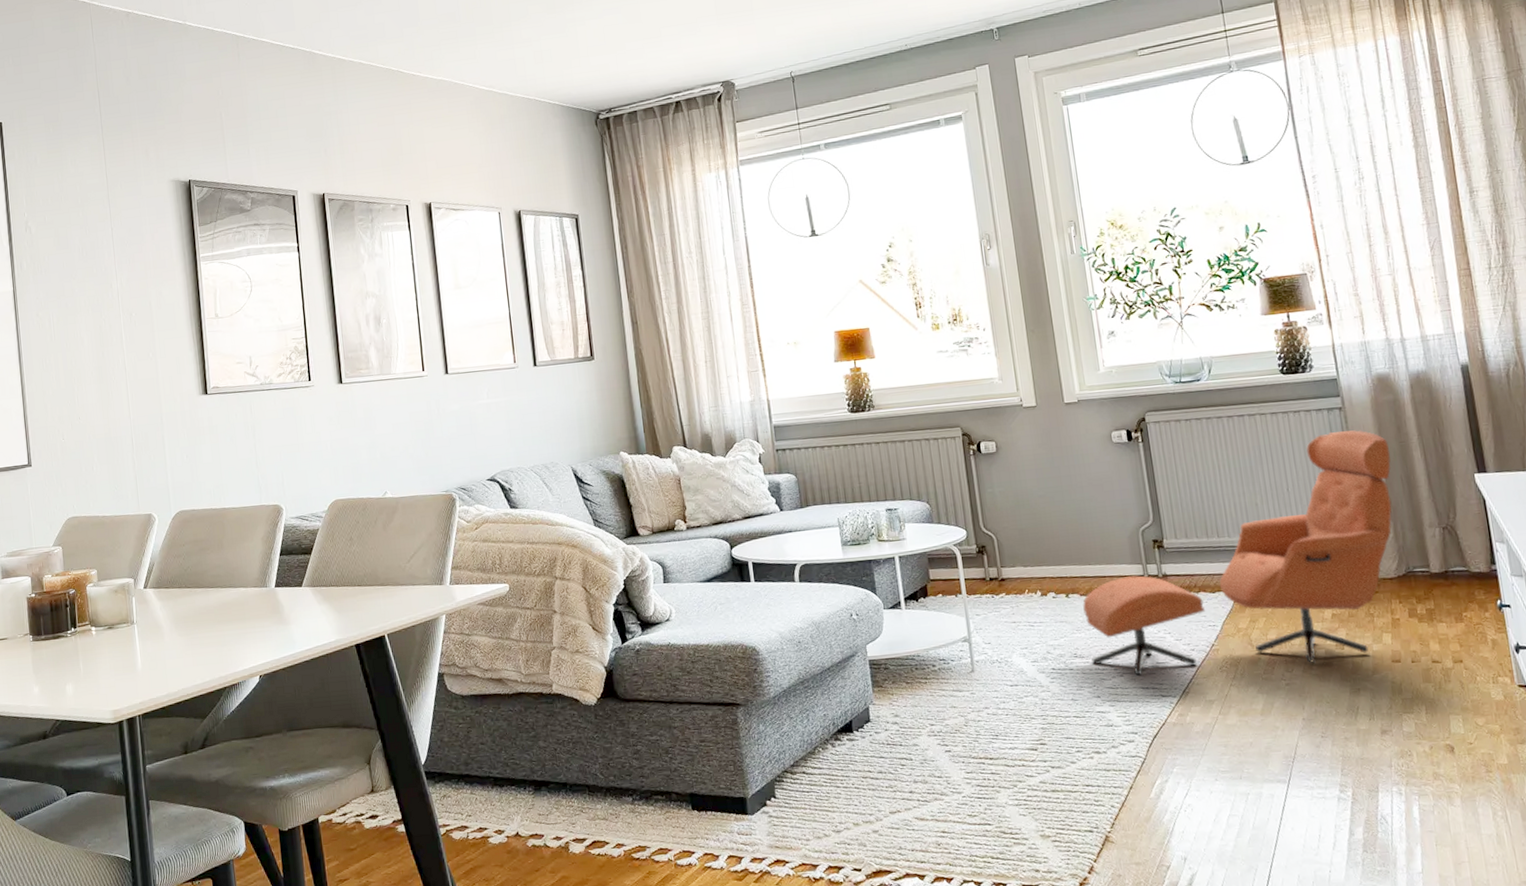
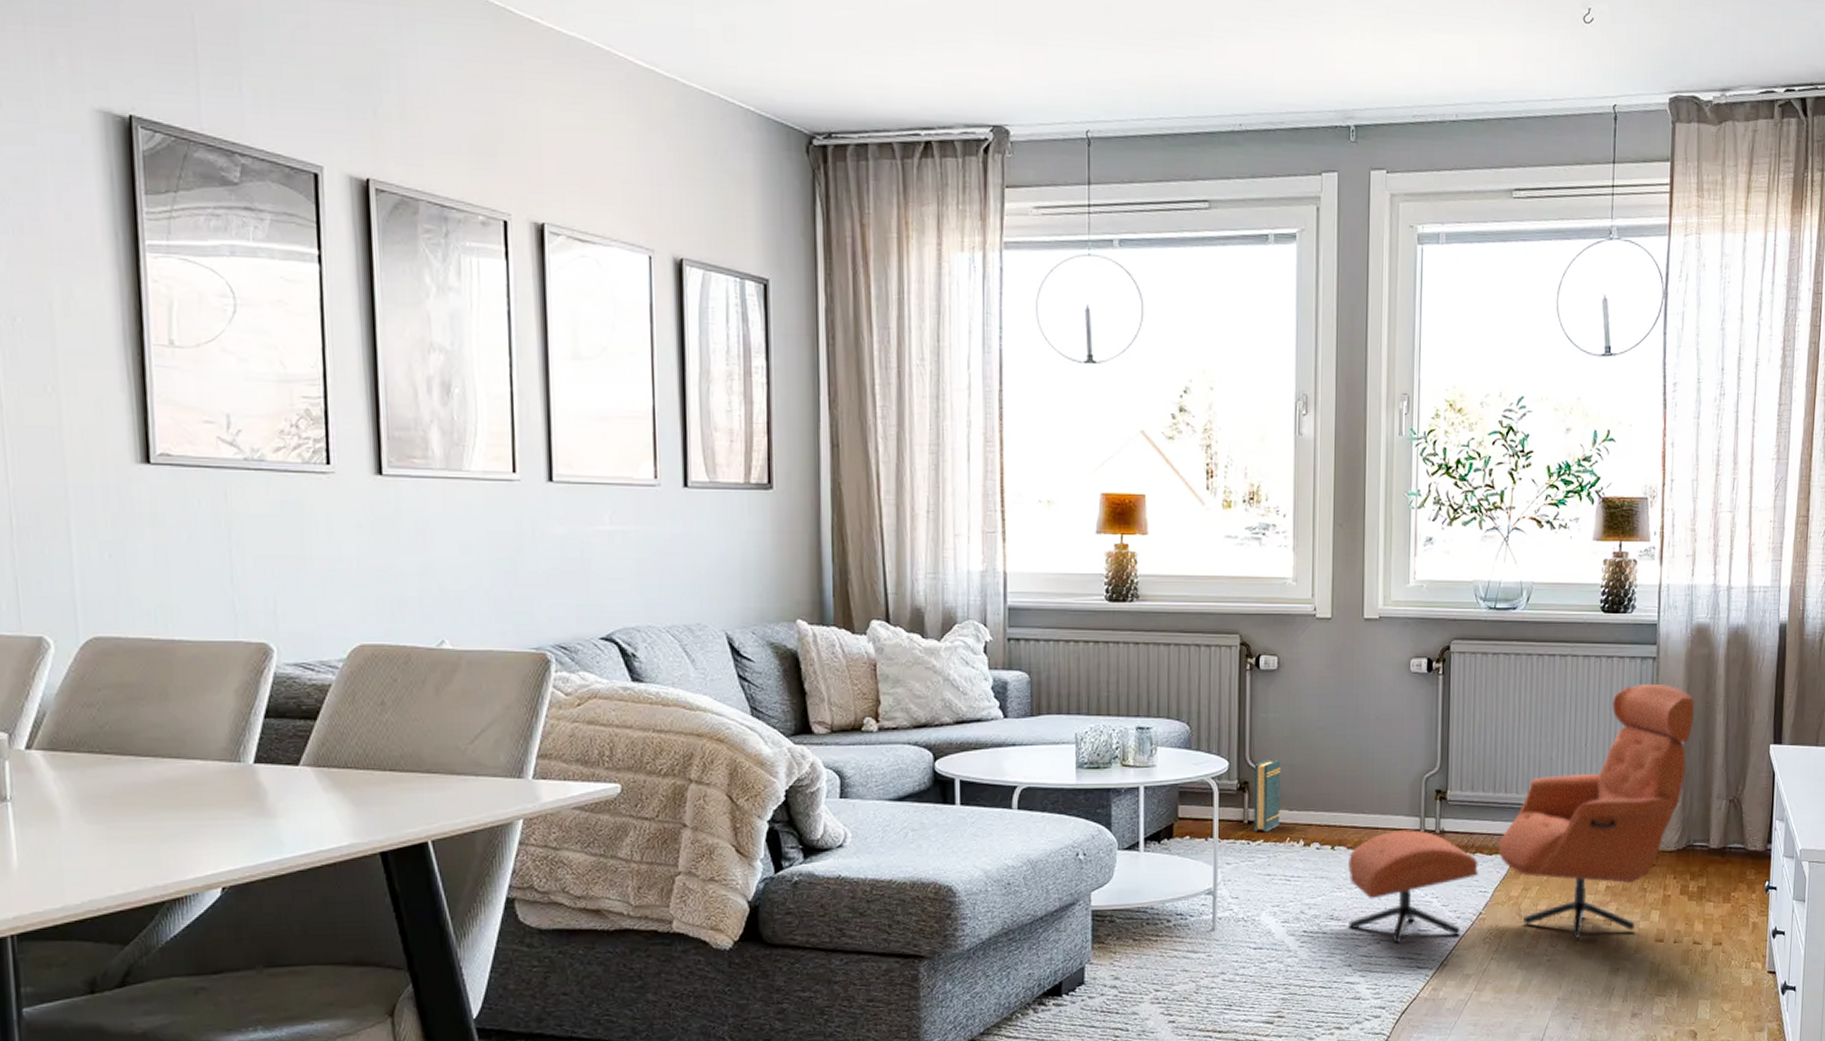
book: none [988,525,1017,587] -> present [1253,759,1282,833]

